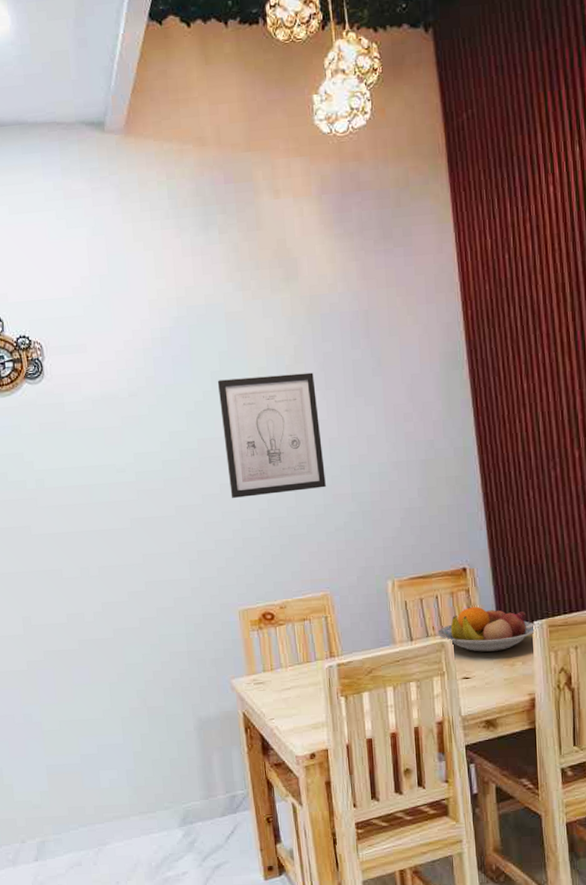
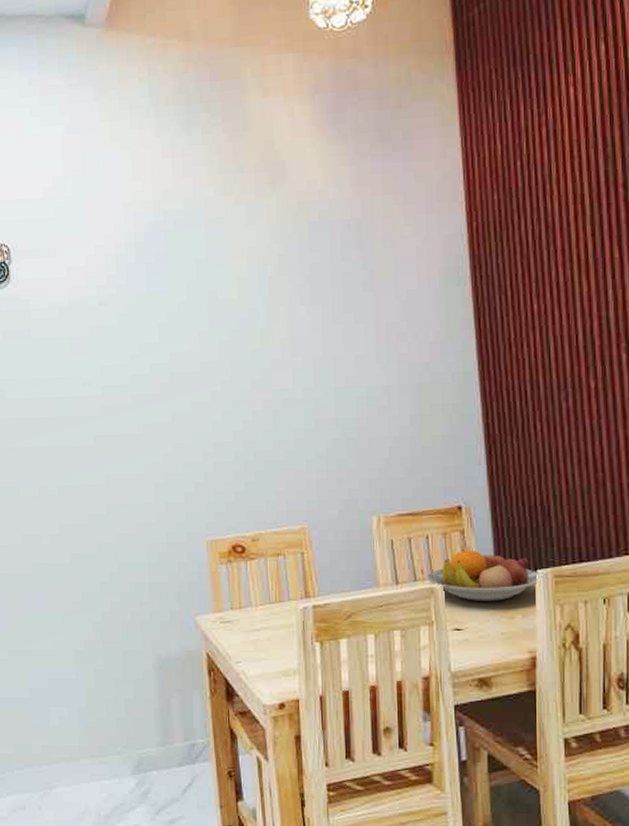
wall art: present [217,372,326,498] -> none [193,285,308,418]

